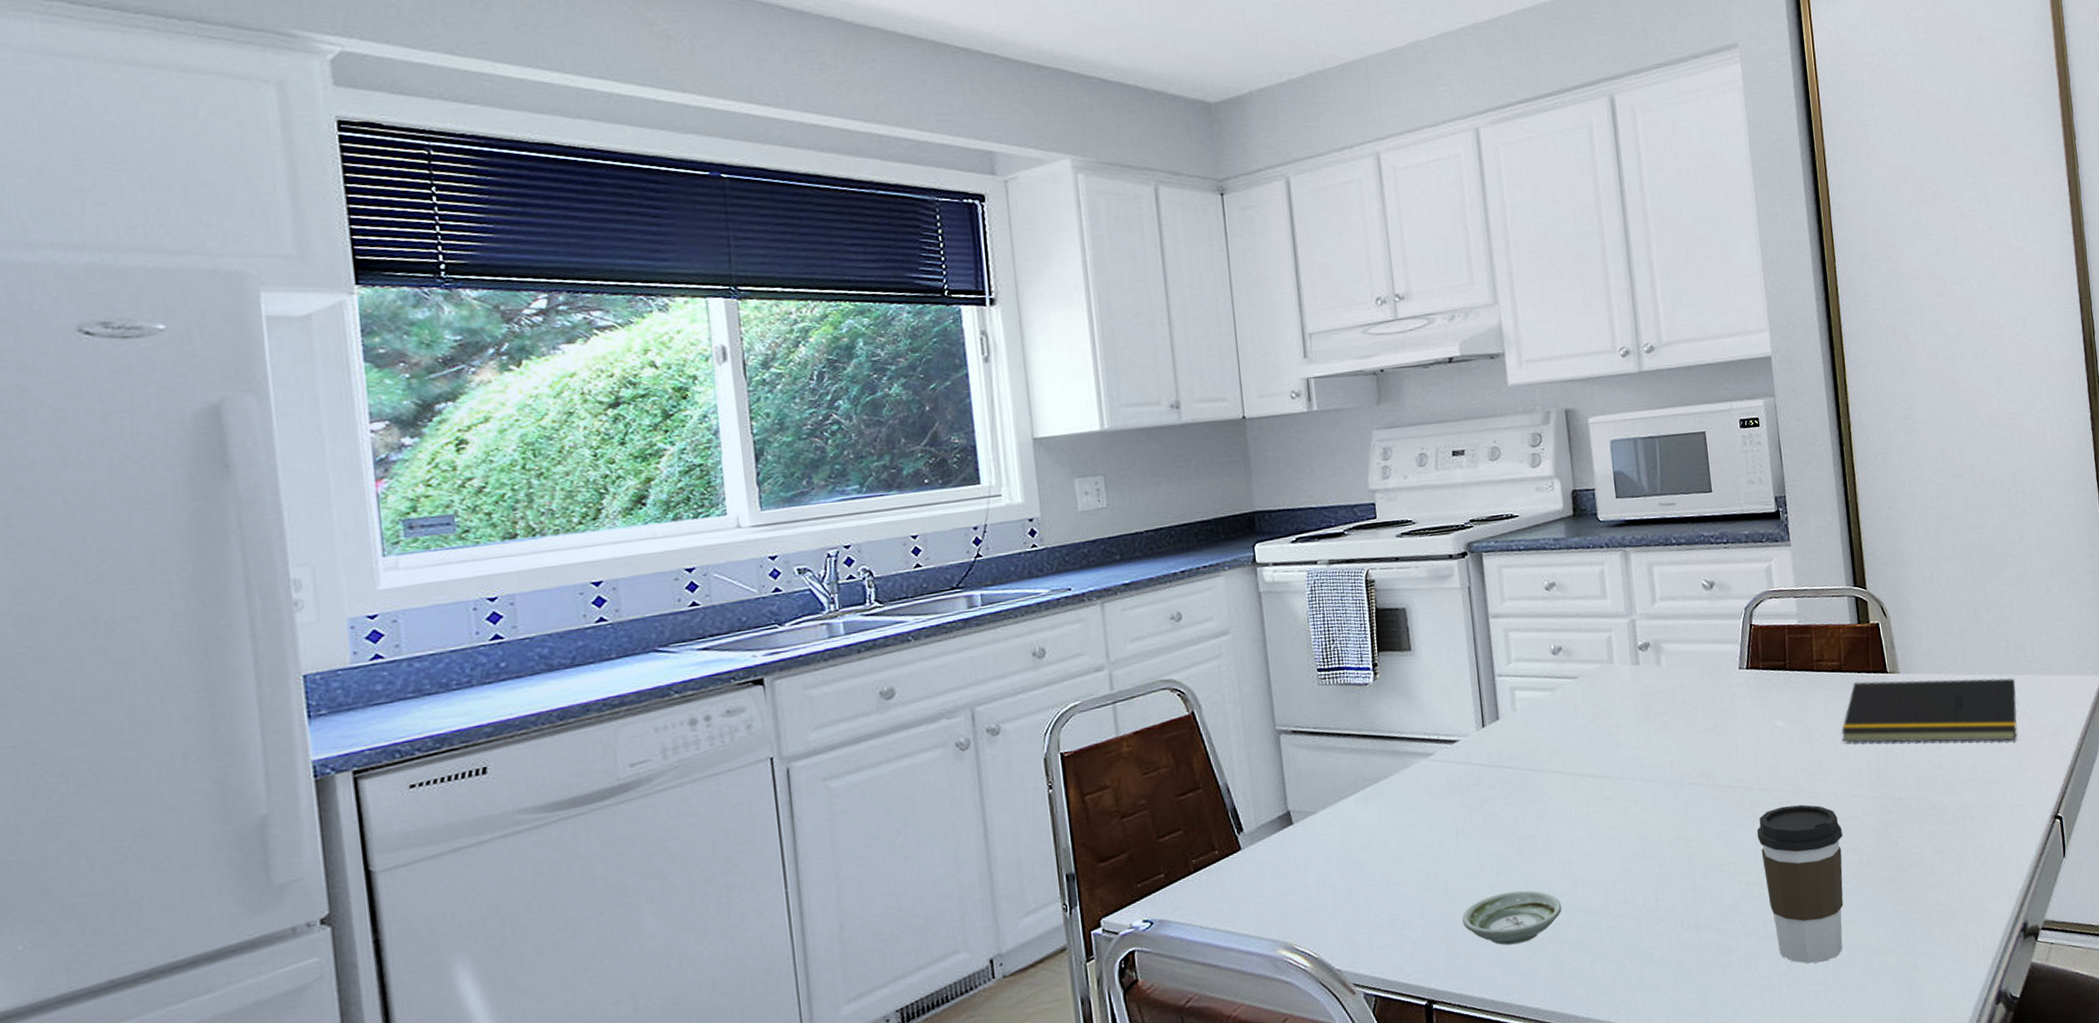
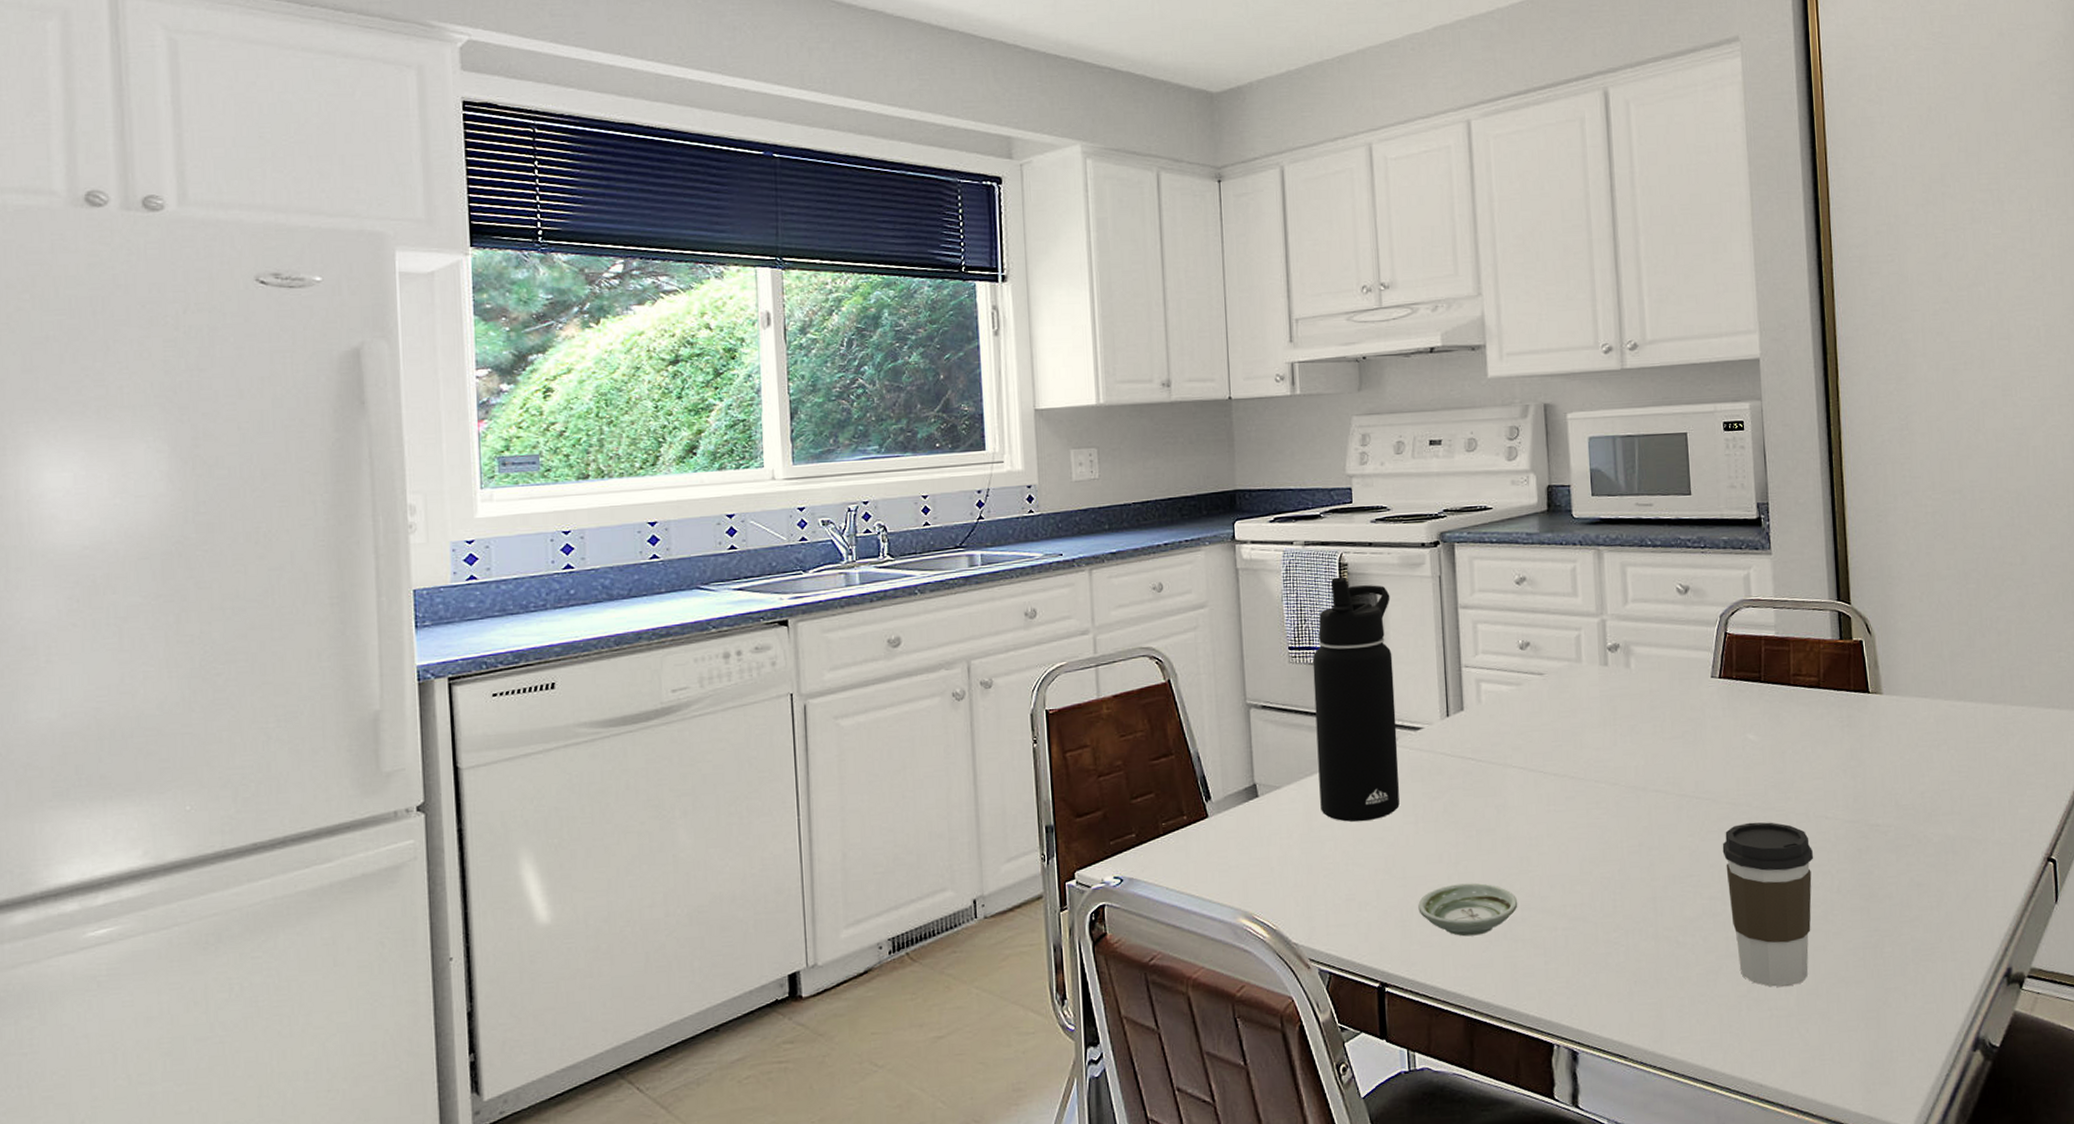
water bottle: none [1342,593,1439,842] -> present [1312,576,1400,822]
notepad: present [1842,677,2018,743] -> none [1817,699,2011,775]

